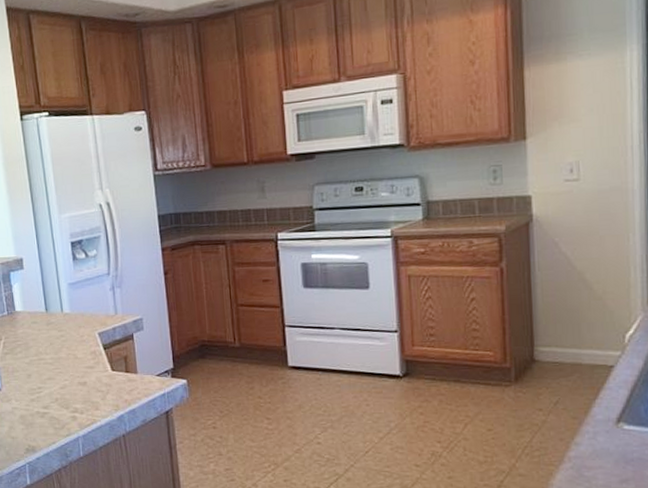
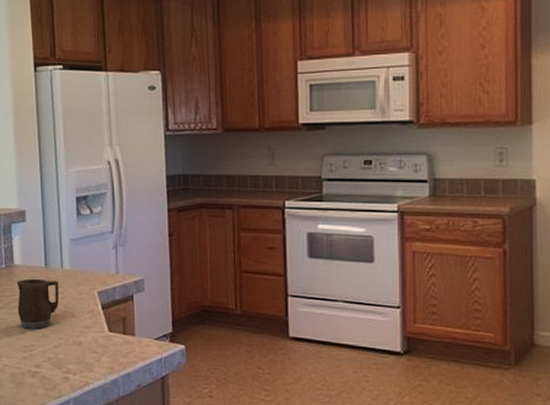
mug: none [19,323,62,372] -> present [16,278,59,329]

